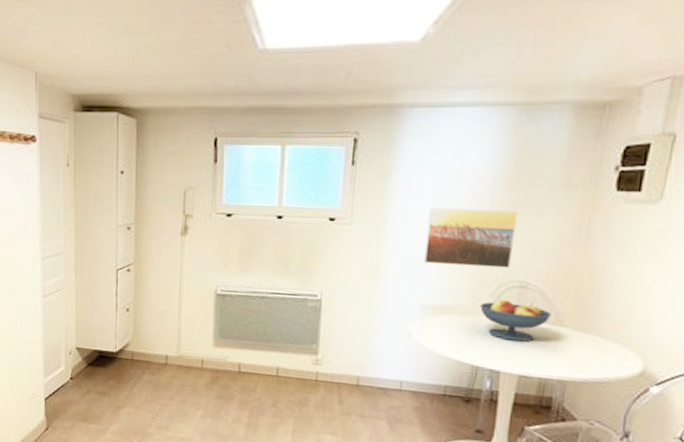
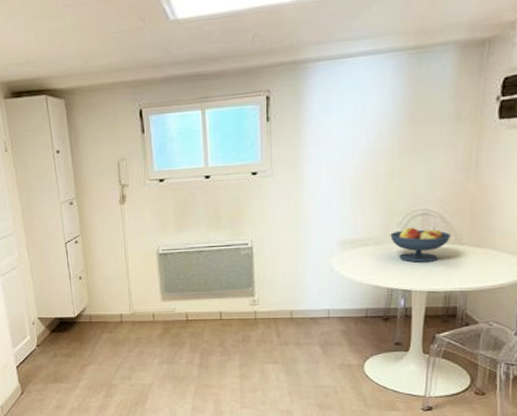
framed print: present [423,208,519,269] -> none [338,147,417,204]

